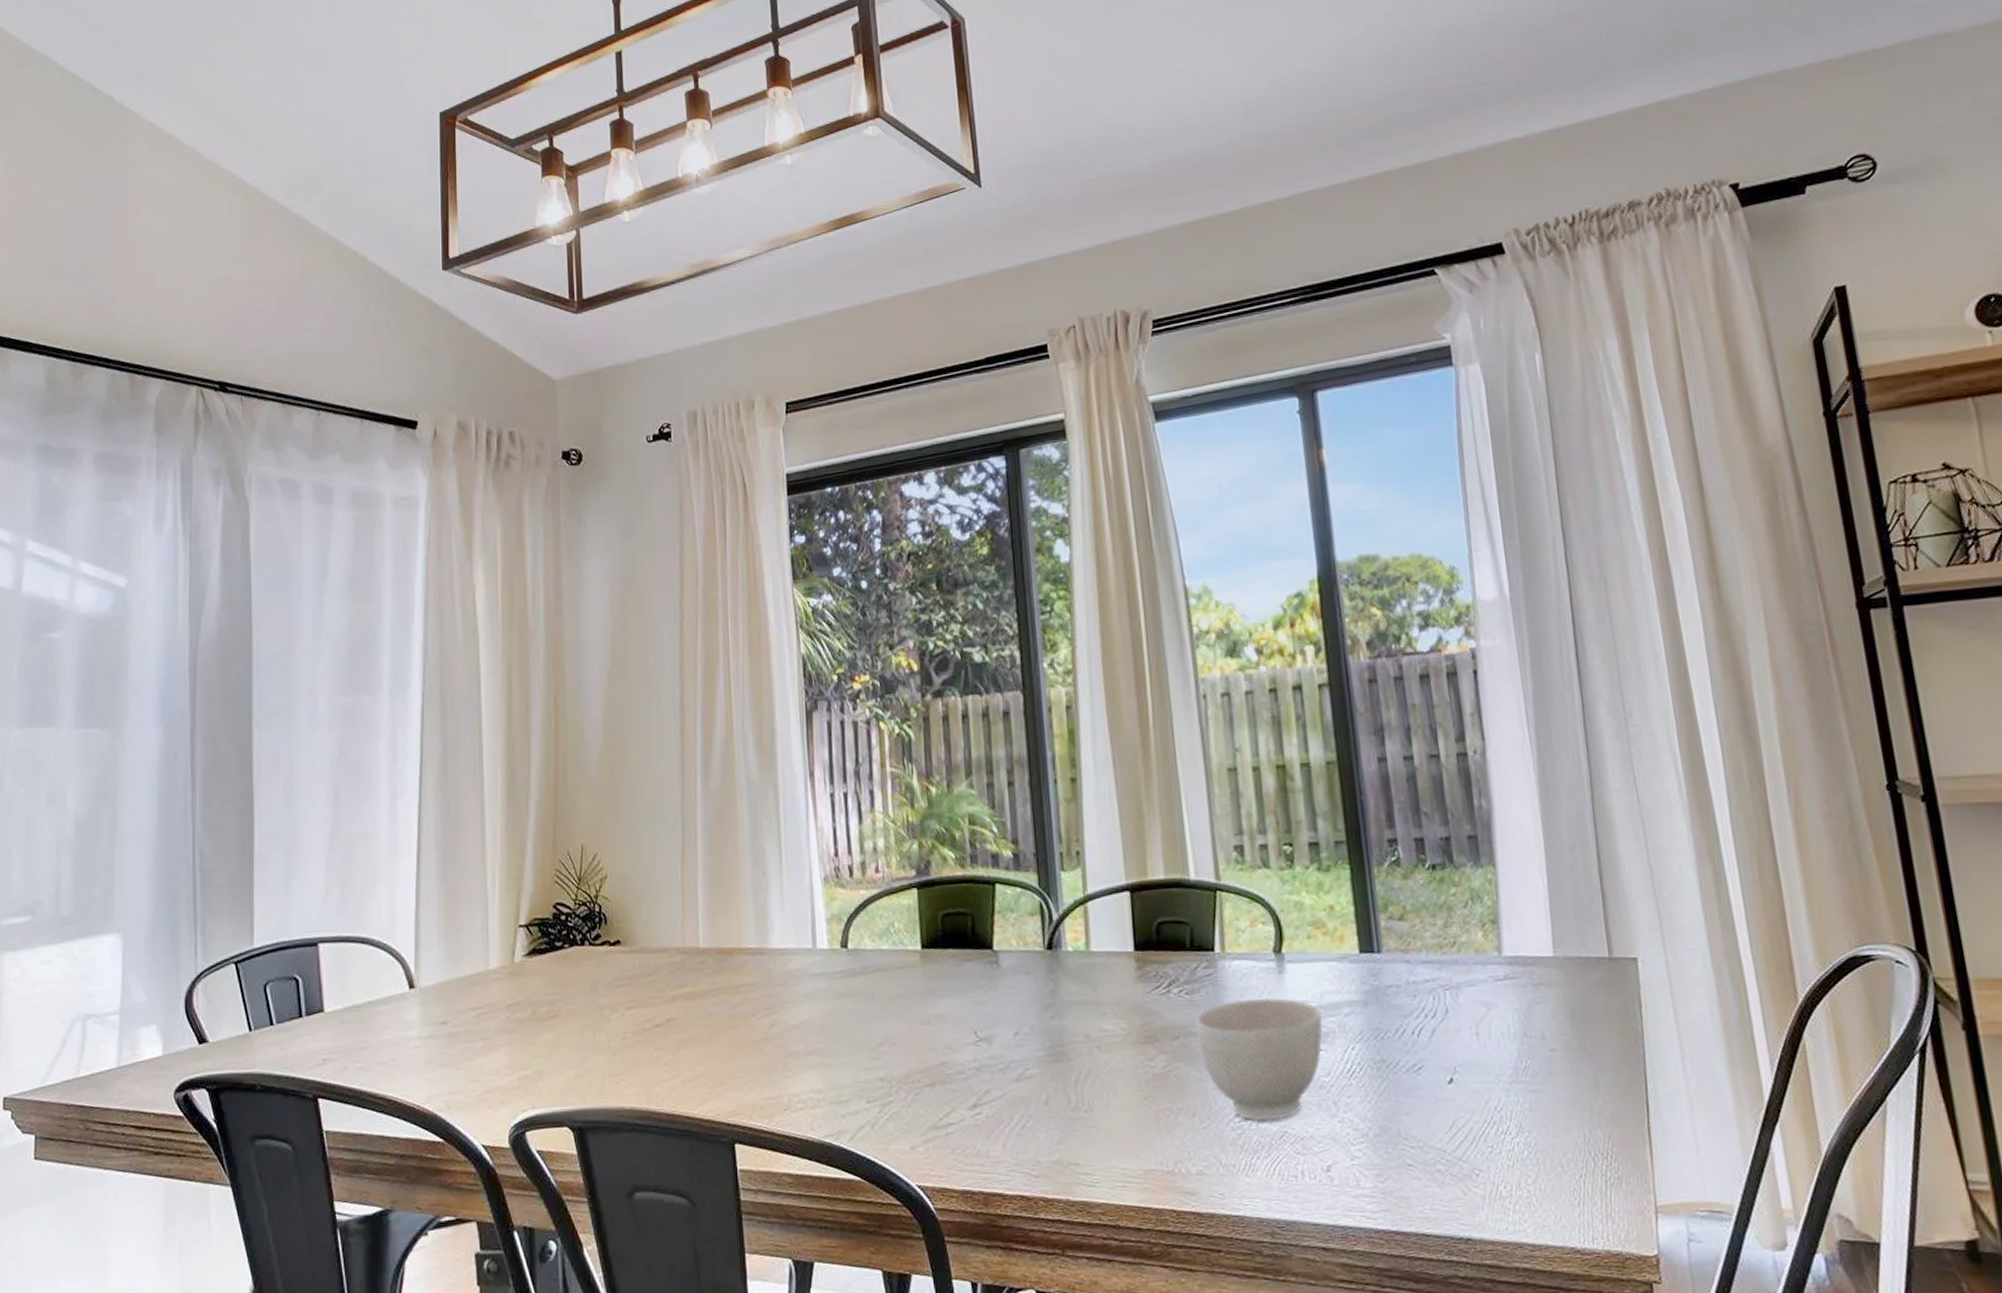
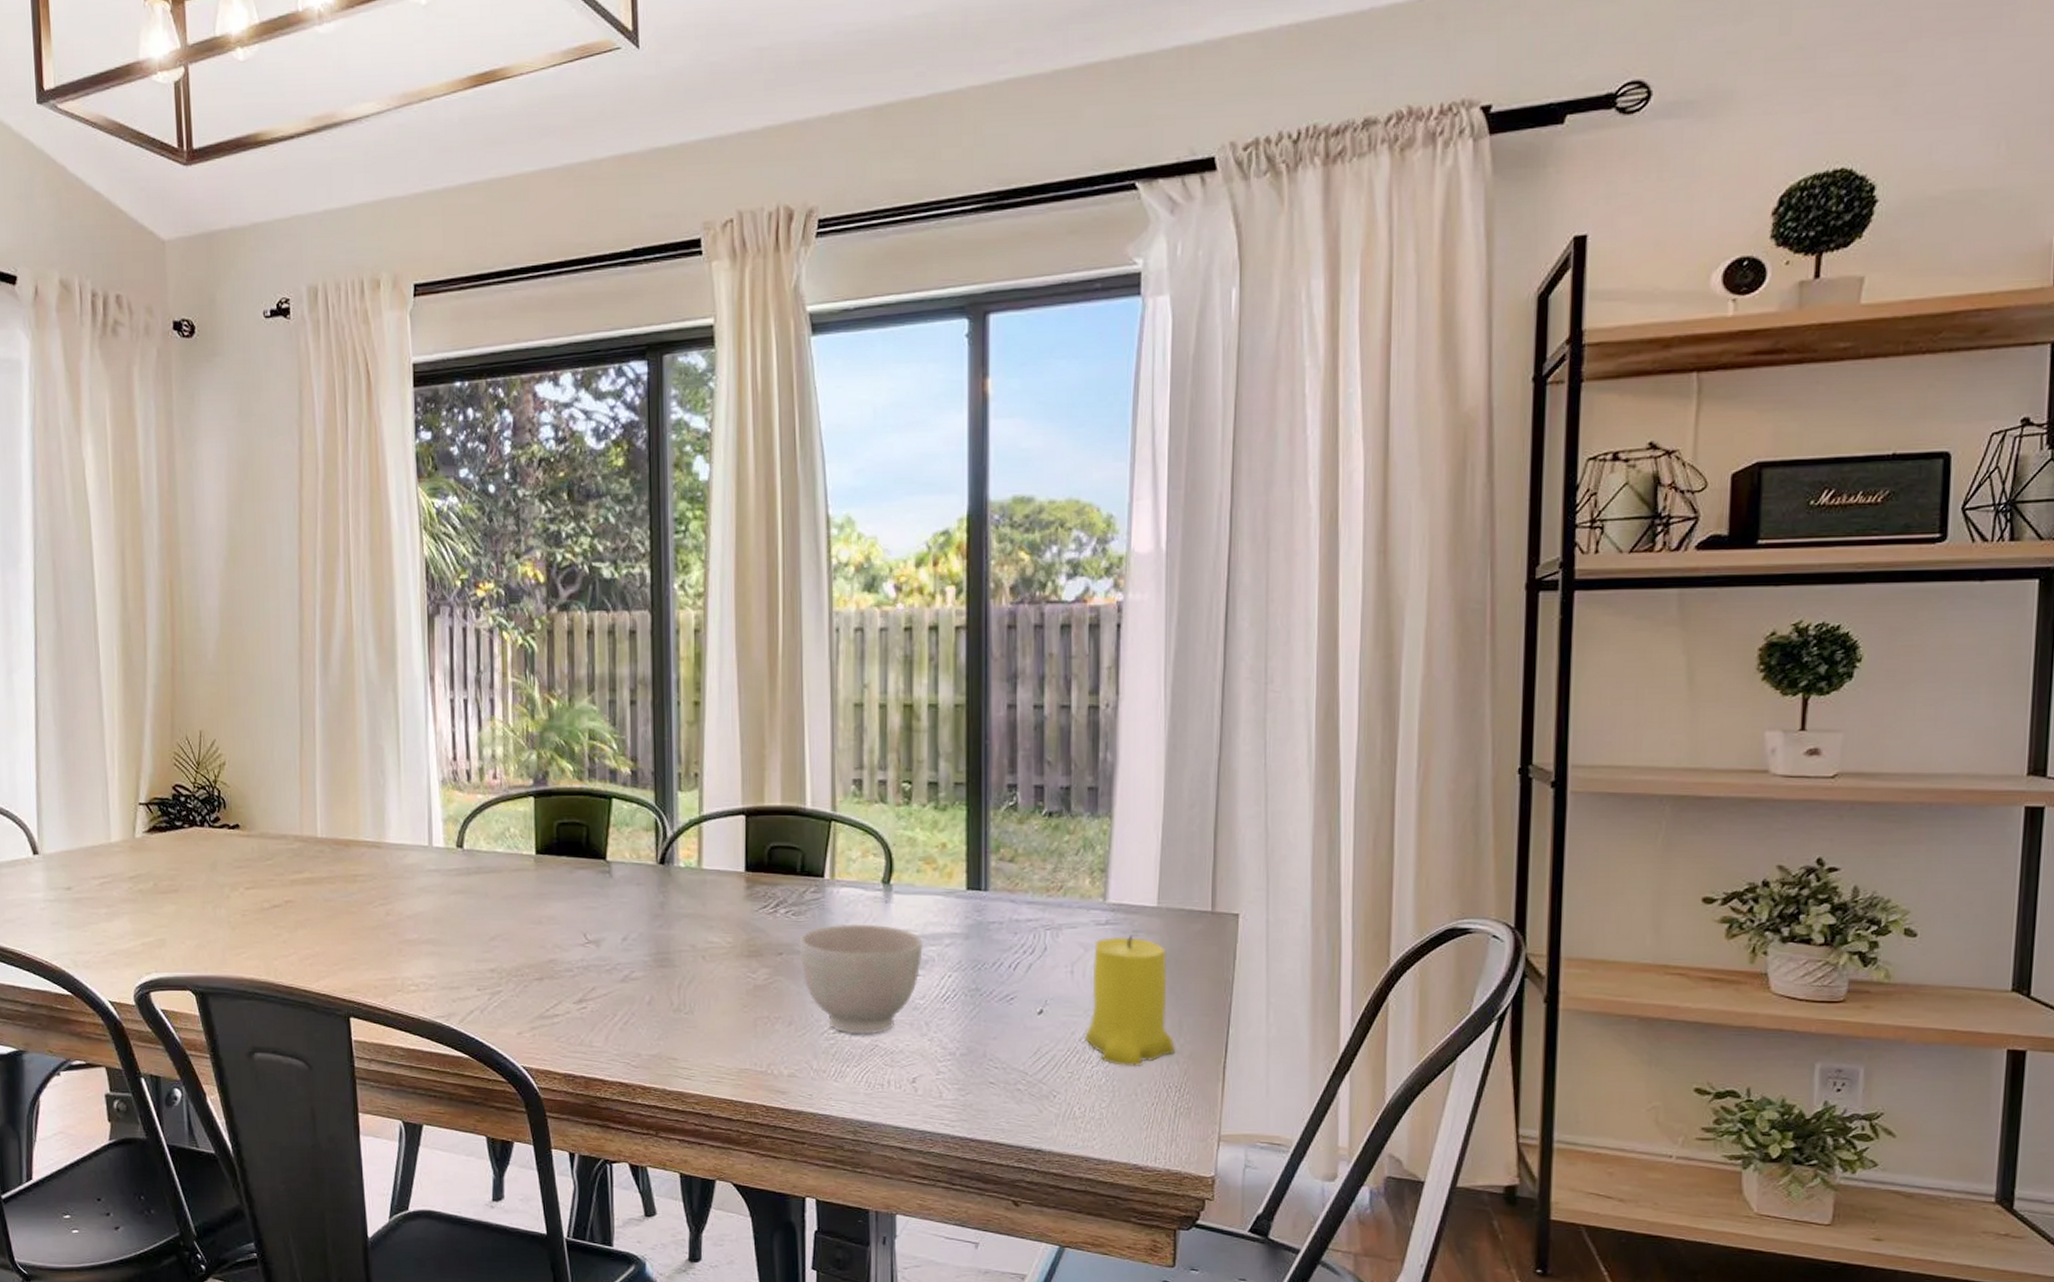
candle: none [1496,988,1595,1135] -> present [1085,935,1175,1066]

